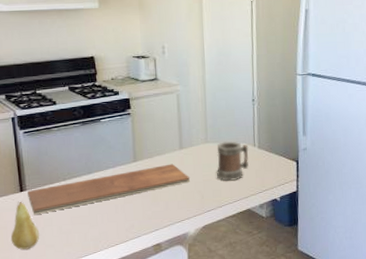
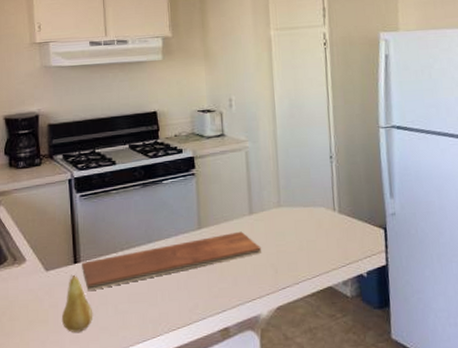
mug: present [216,141,249,181] -> none [291,205,328,252]

